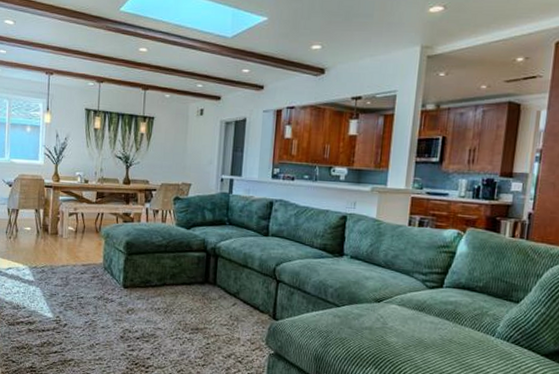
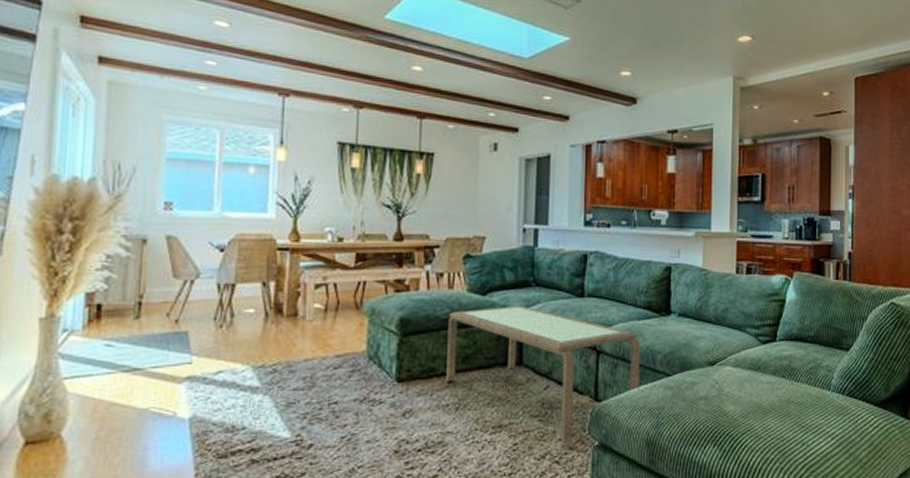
coffee table: none [157,239,314,353] -> present [445,306,640,448]

